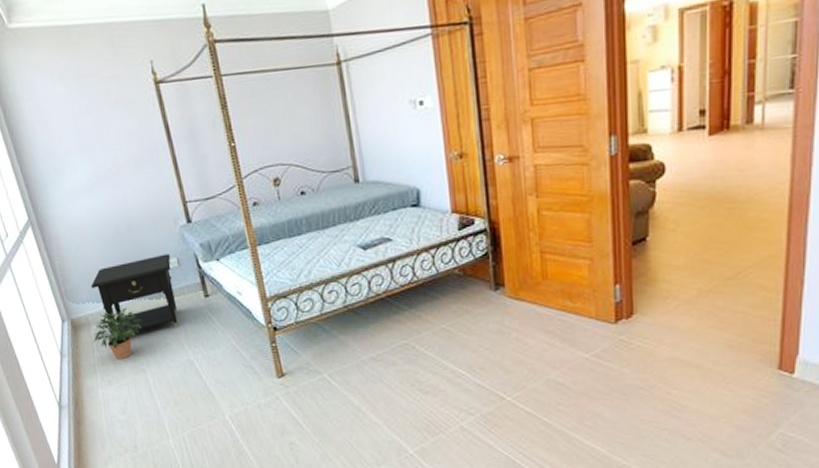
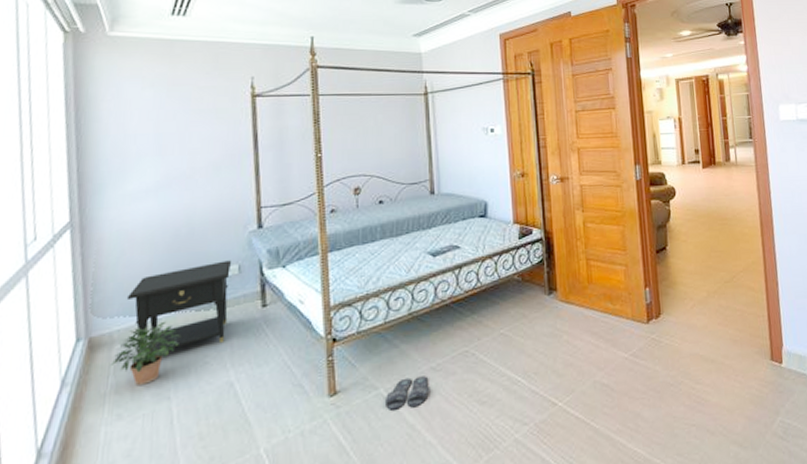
slippers: none [330,365,372,393] -> present [386,376,430,410]

